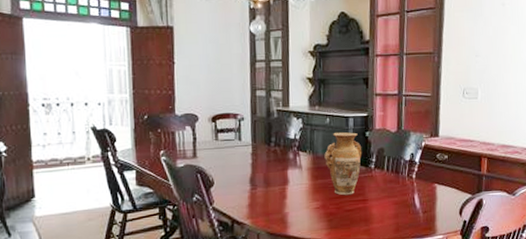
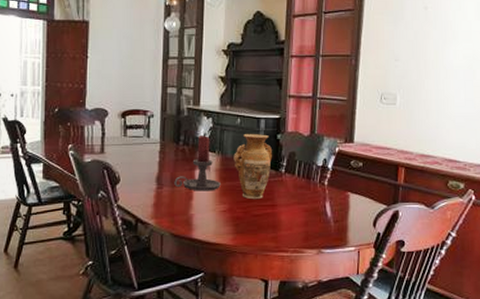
candle holder: none [267,136,313,190] -> present [174,136,221,191]

